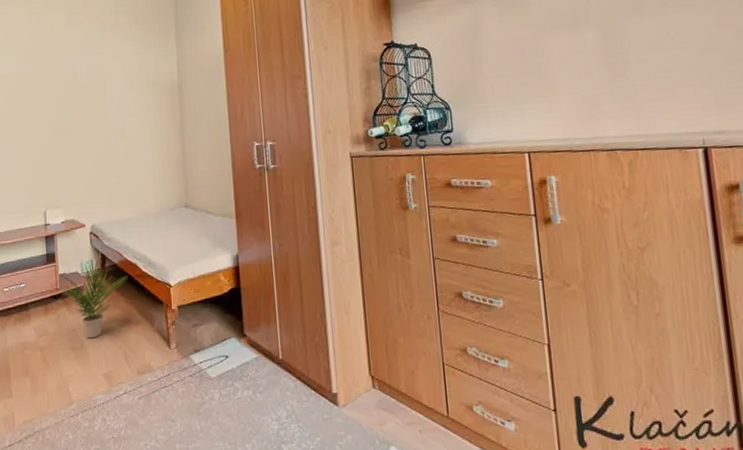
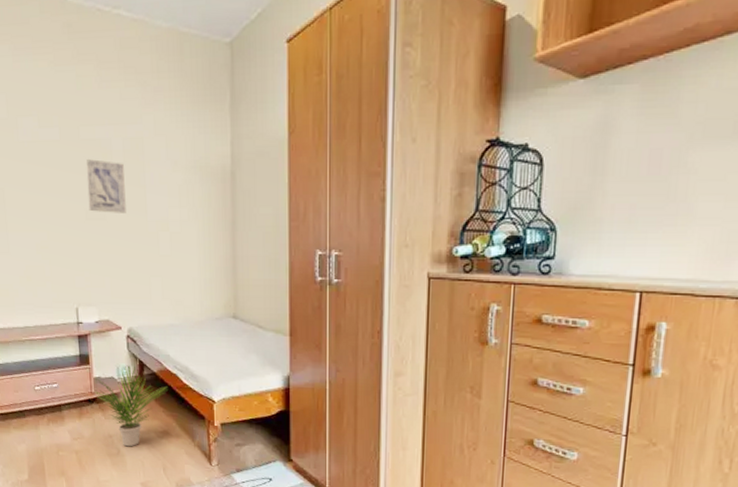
wall art: none [56,84,90,127] -> present [86,159,126,213]

